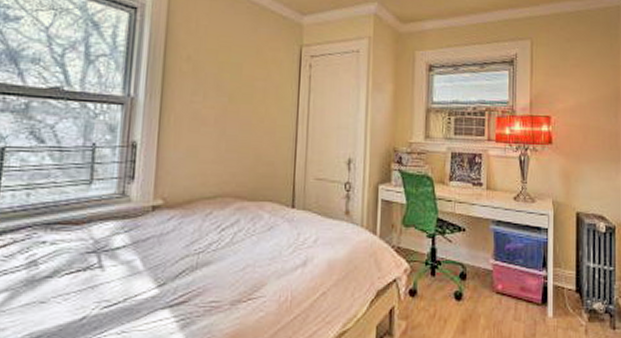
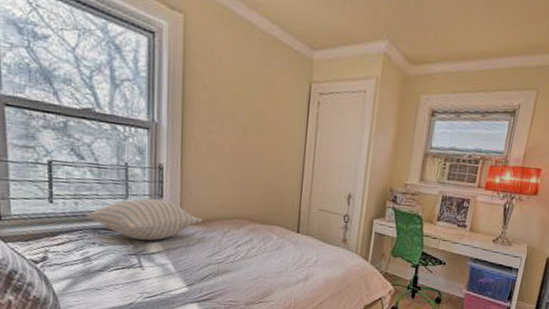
pillow: none [38,181,181,232] -> present [86,198,203,241]

